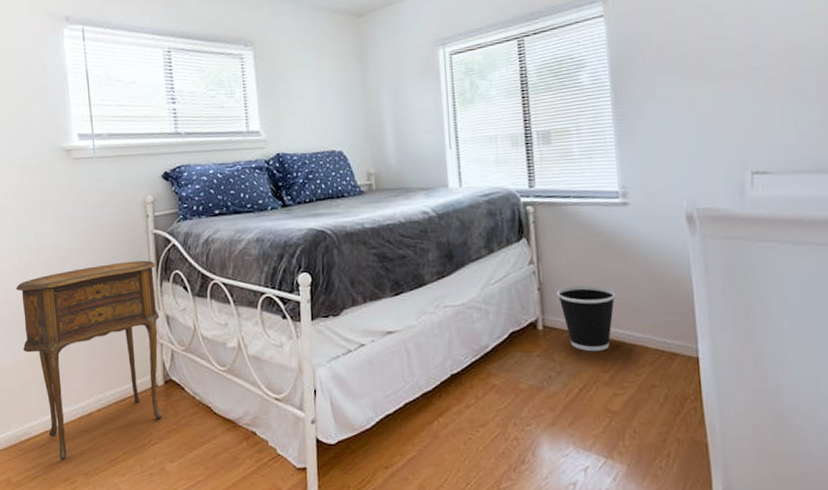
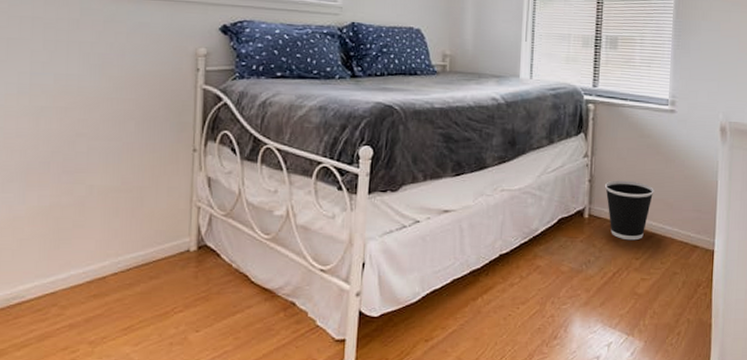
side table: present [15,260,162,461] -> none [22,116,203,328]

